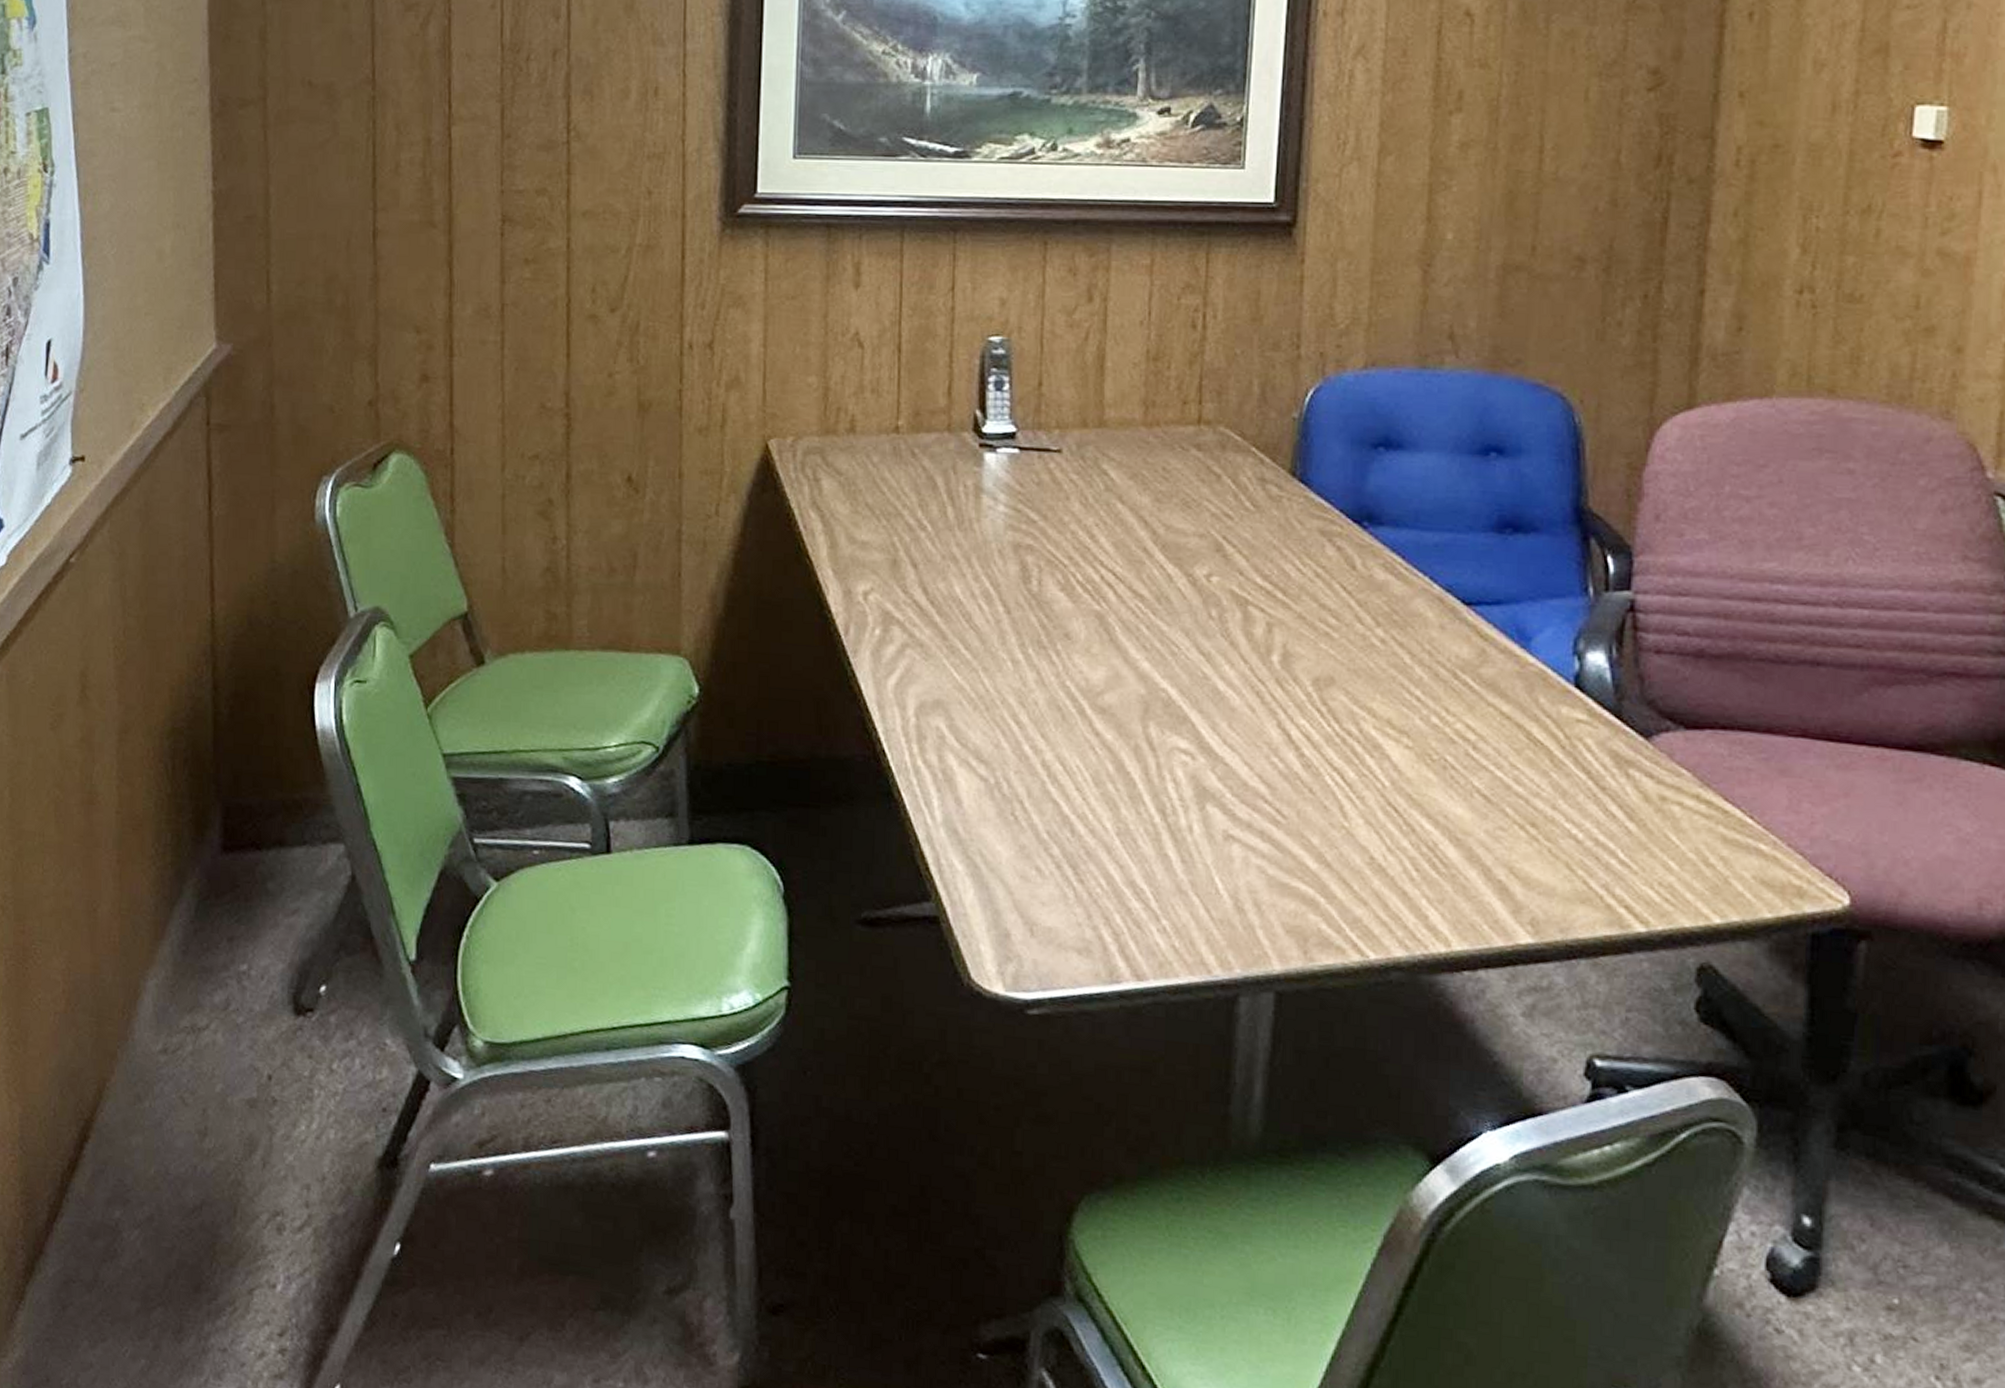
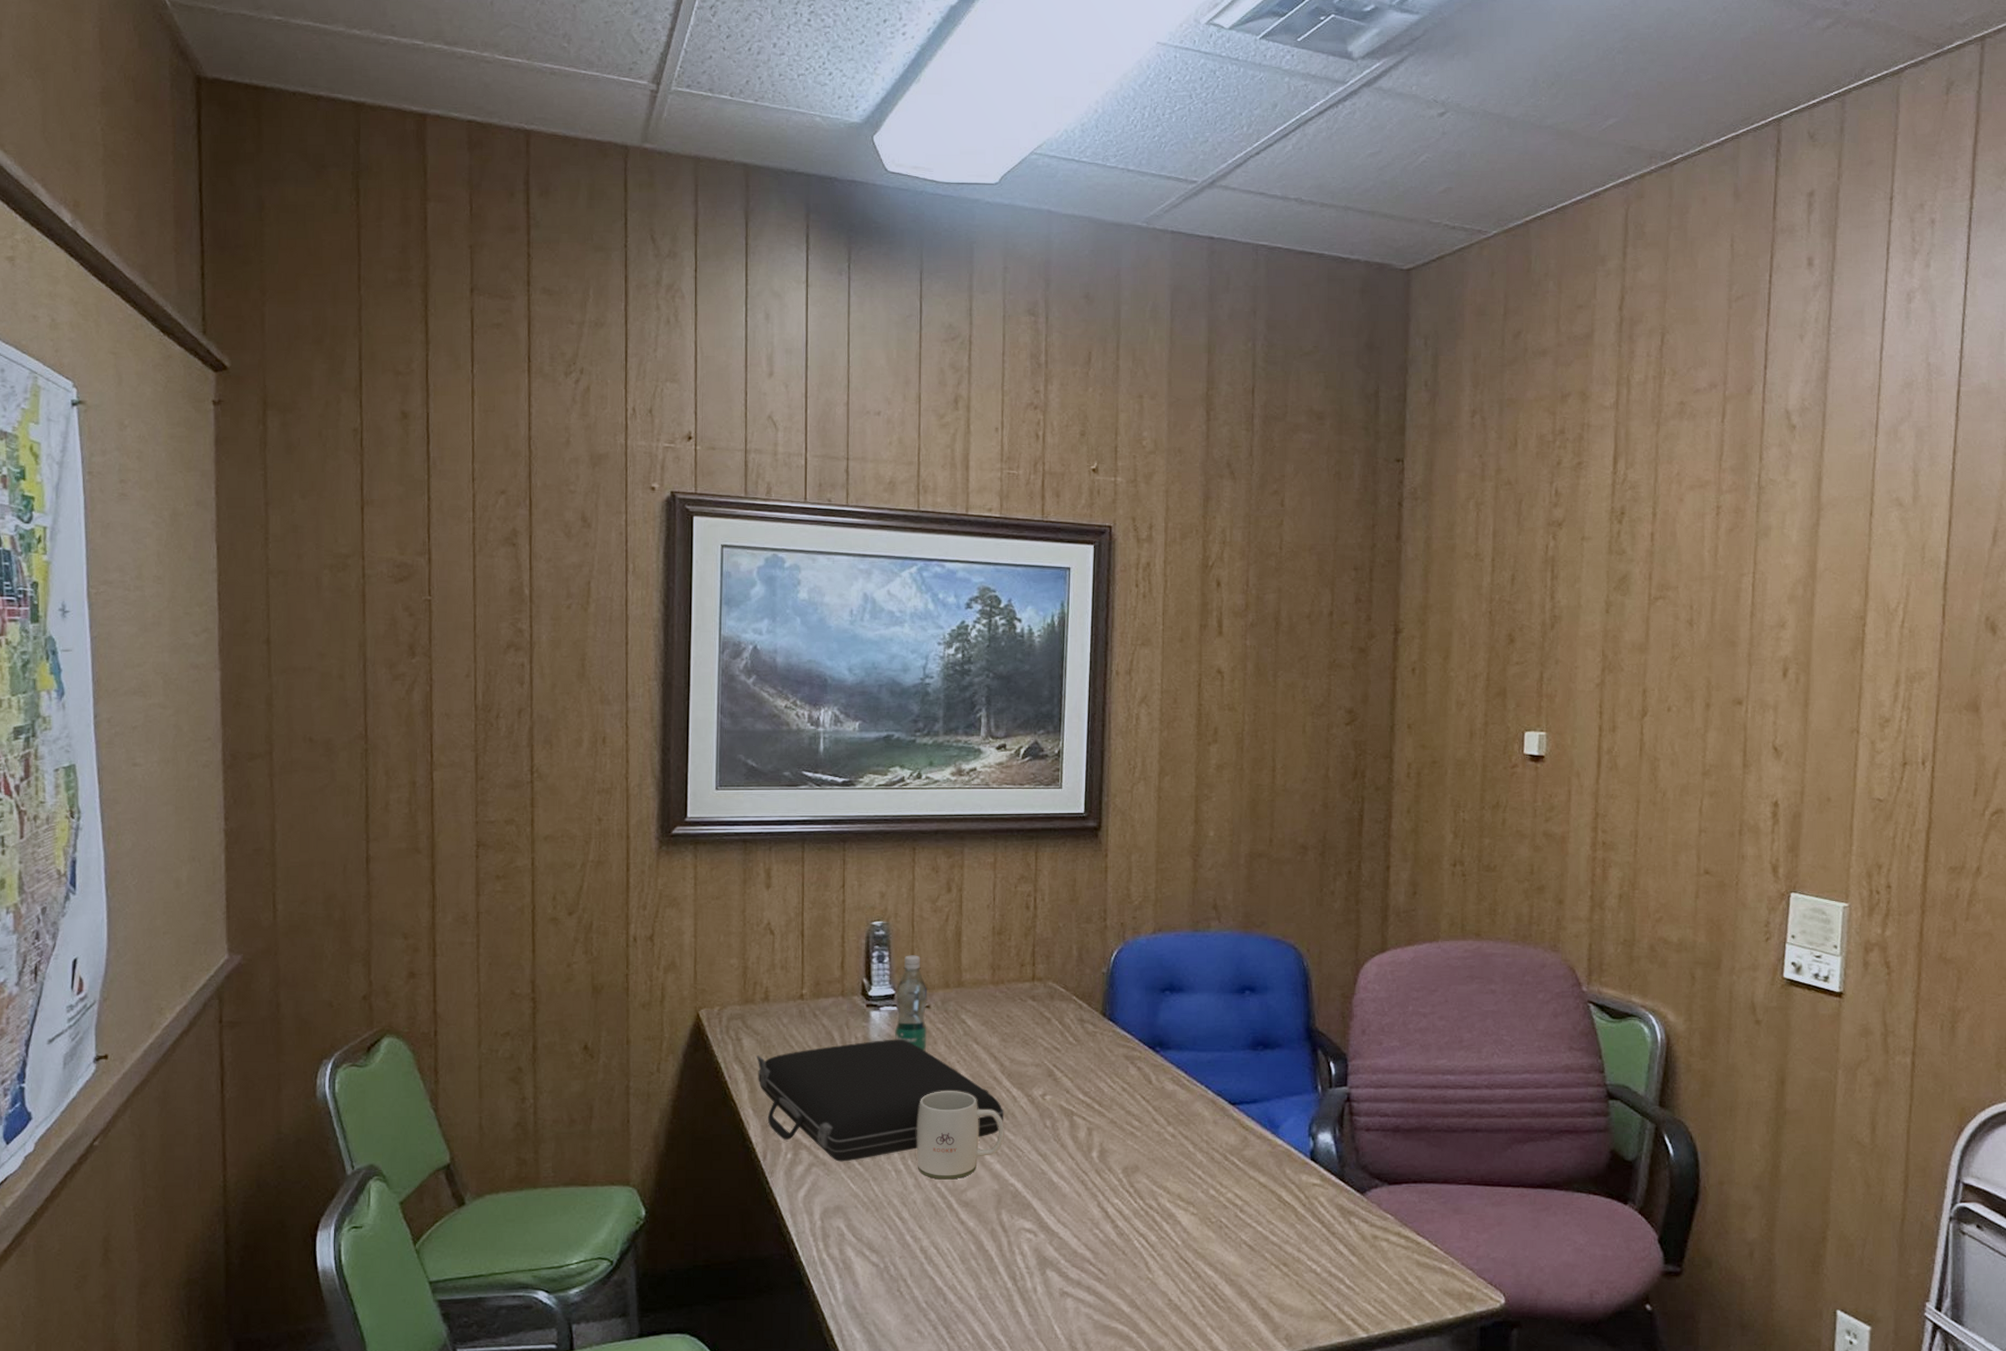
briefcase: none [838,490,1156,645] -> present [756,1039,1004,1162]
bottle: none [1015,382,1059,508] -> present [895,955,927,1051]
mug: none [1039,561,1156,678] -> present [916,1091,1004,1180]

